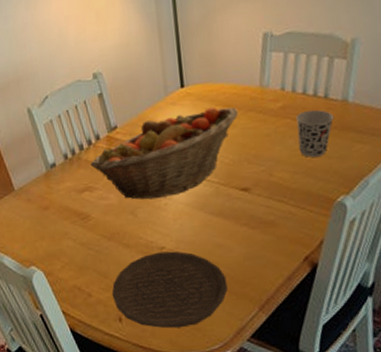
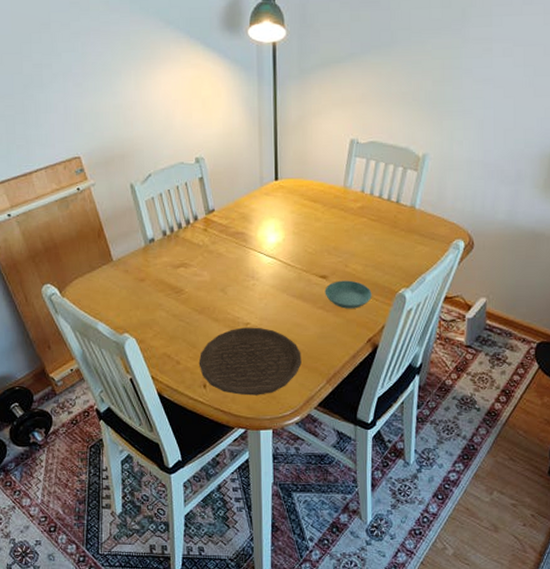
fruit basket: present [90,107,238,200] -> none [187,201,323,279]
saucer: none [247,191,305,224] -> present [325,280,372,309]
cup: present [296,109,334,157] -> none [372,212,403,253]

